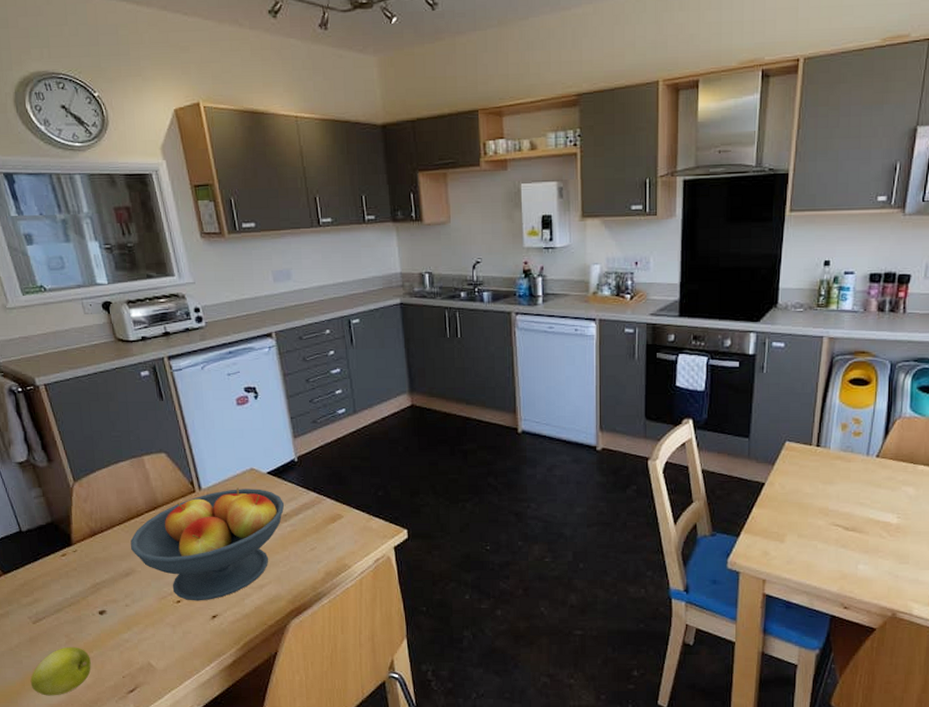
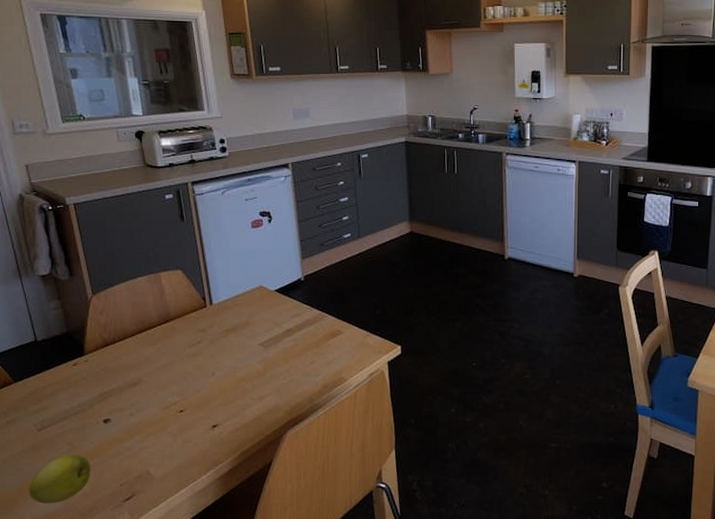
fruit bowl: present [130,487,285,601] -> none [141,303,289,411]

